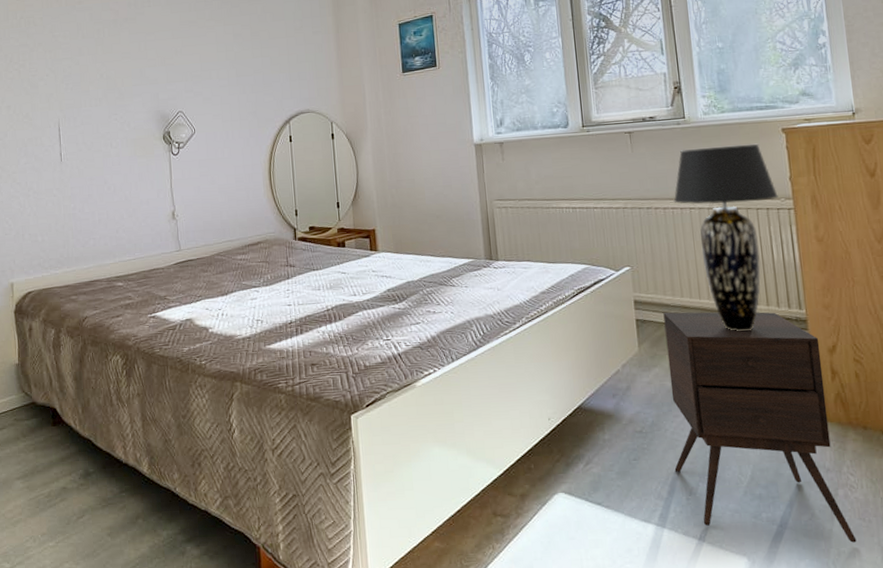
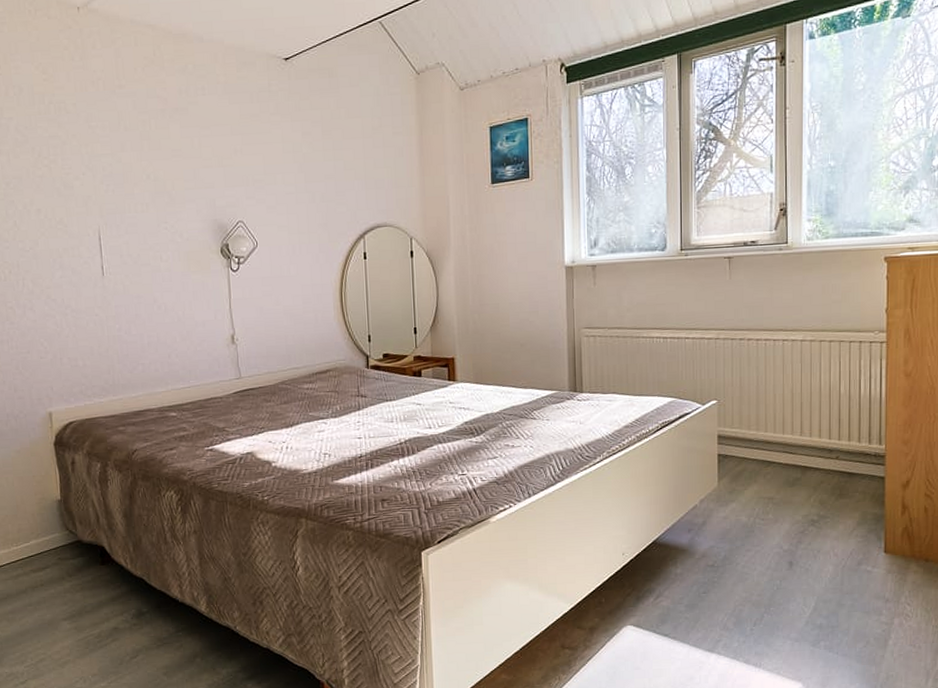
side table: present [663,312,857,543] -> none [742,447,905,667]
table lamp: present [673,143,778,332] -> none [767,272,873,467]

